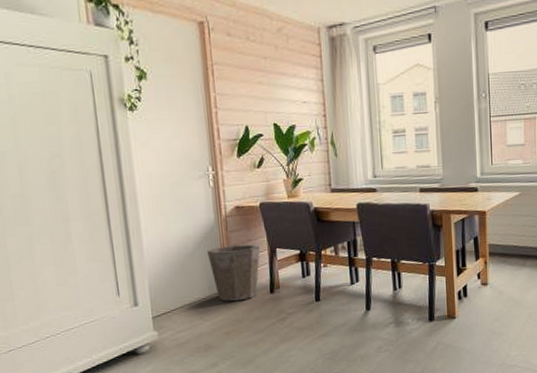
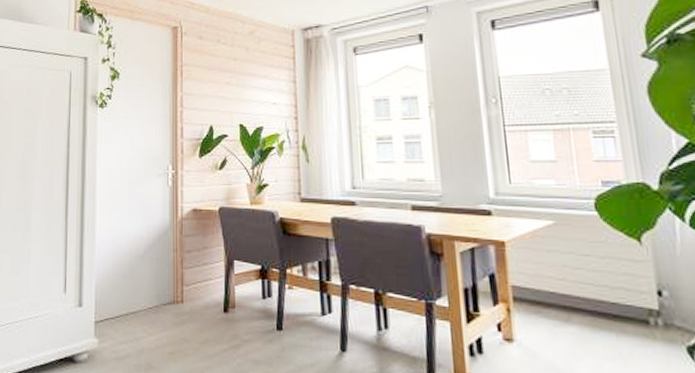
waste bin: present [206,244,260,302] -> none [158,252,216,317]

